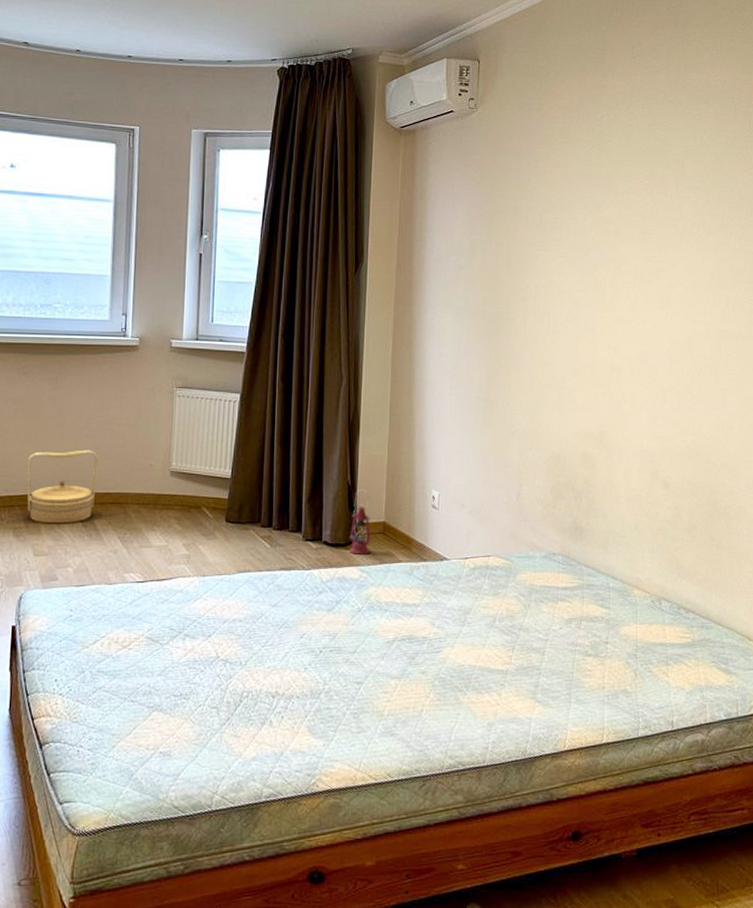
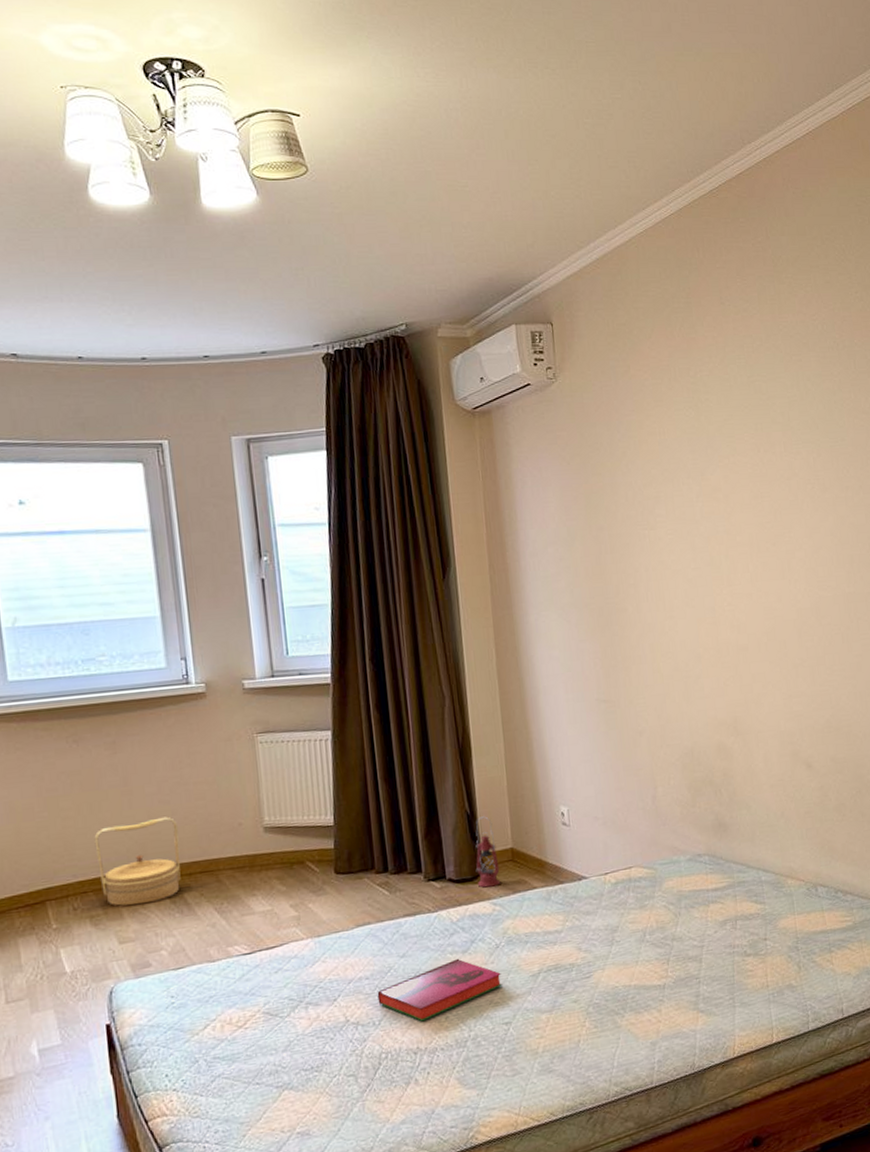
hardback book: none [247,615,359,669] -> present [377,958,502,1022]

